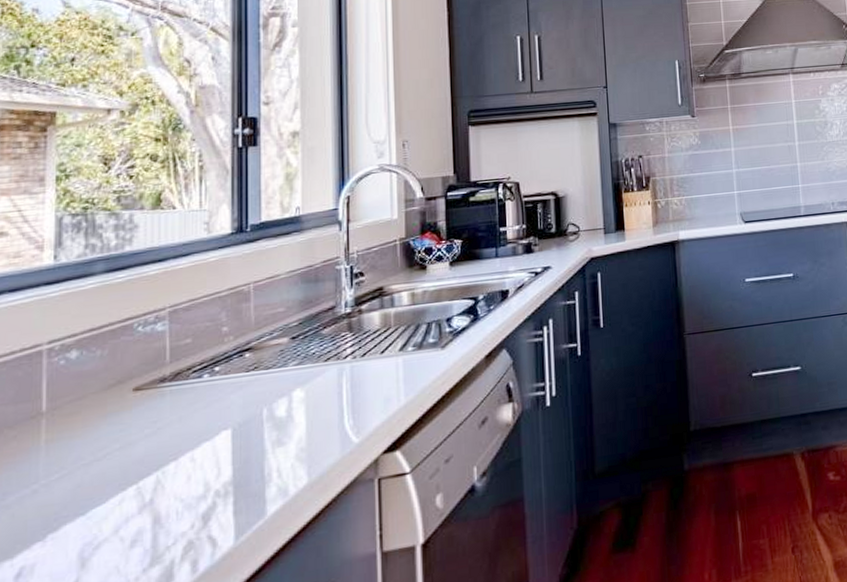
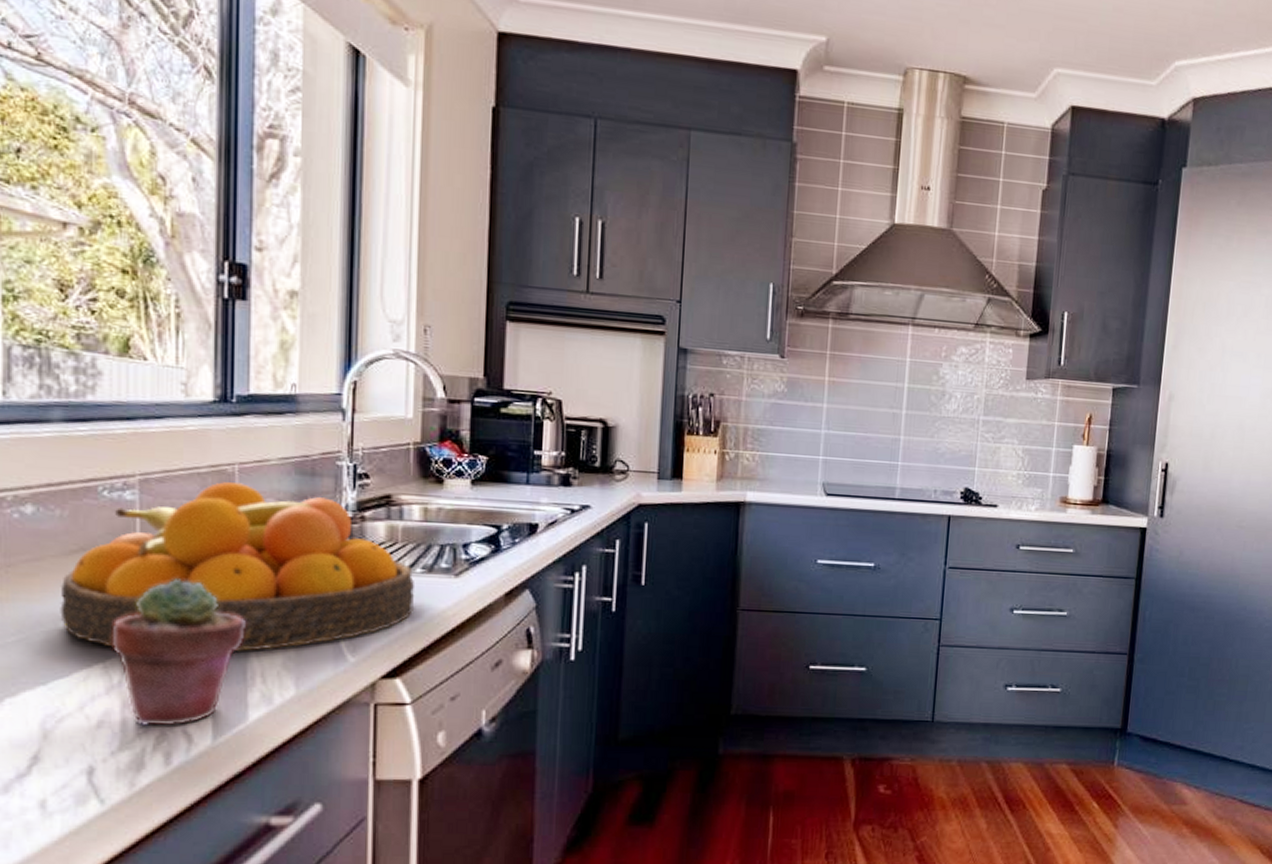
fruit bowl: none [99,299,408,468] -> present [60,482,416,651]
potted succulent: none [144,393,264,540] -> present [111,578,247,727]

